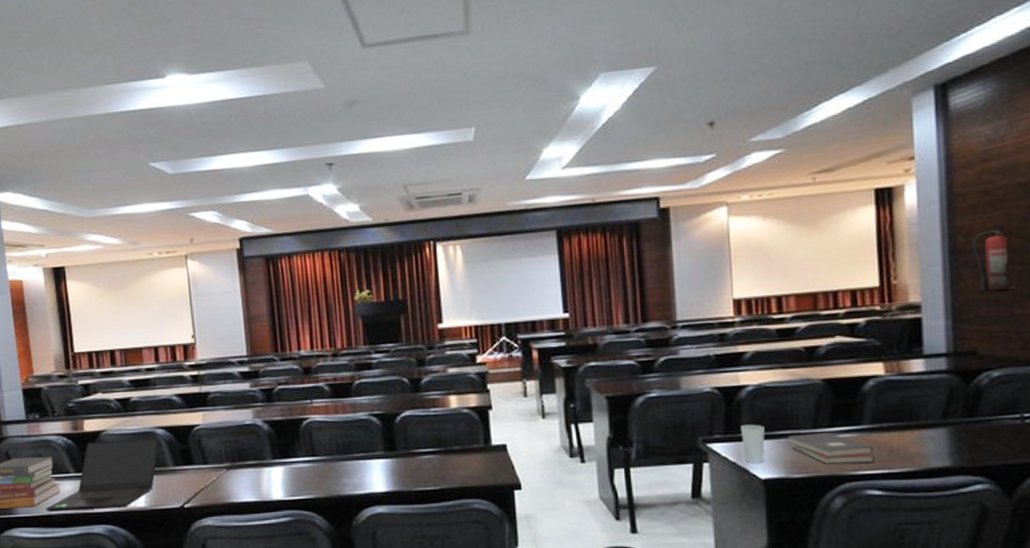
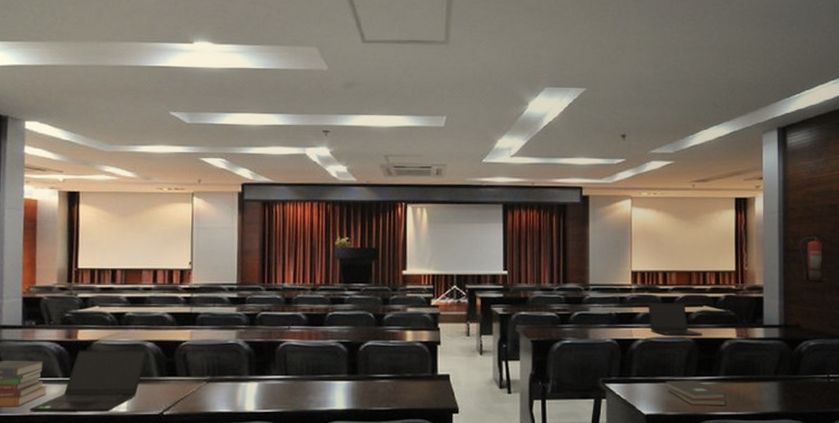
cup: present [741,424,765,464] -> none [631,370,649,402]
laptop: none [758,334,837,379] -> present [648,302,703,336]

